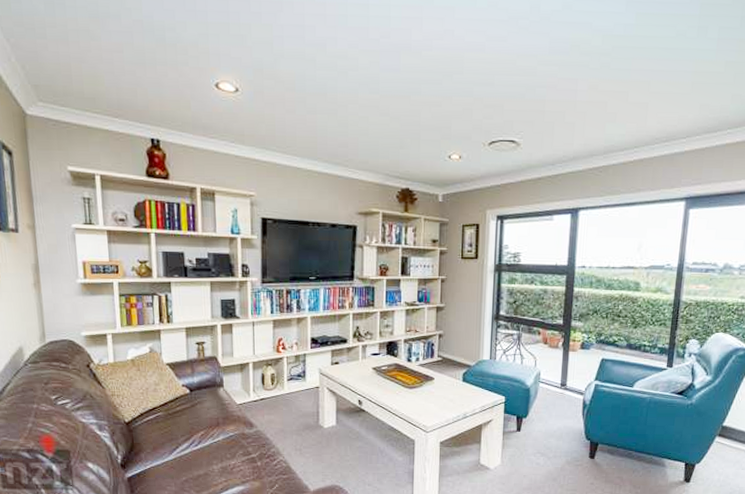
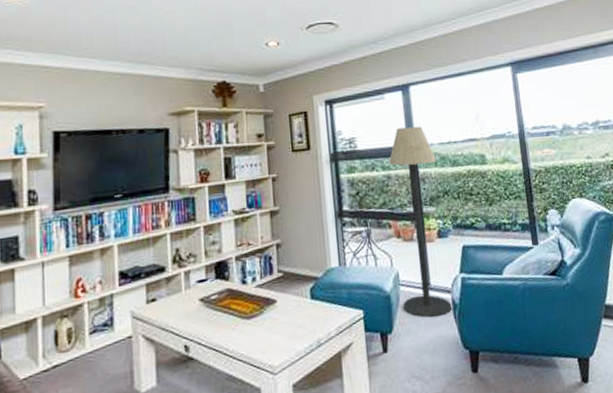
floor lamp: none [539,248,592,412] -> present [388,126,452,318]

